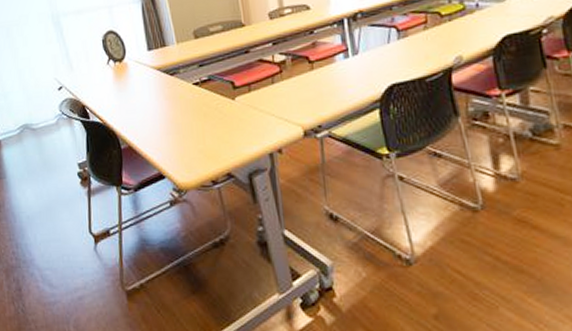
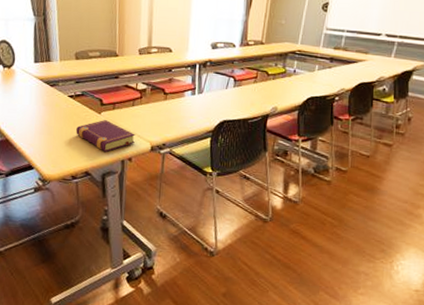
book: none [208,106,282,146] -> present [76,120,135,152]

